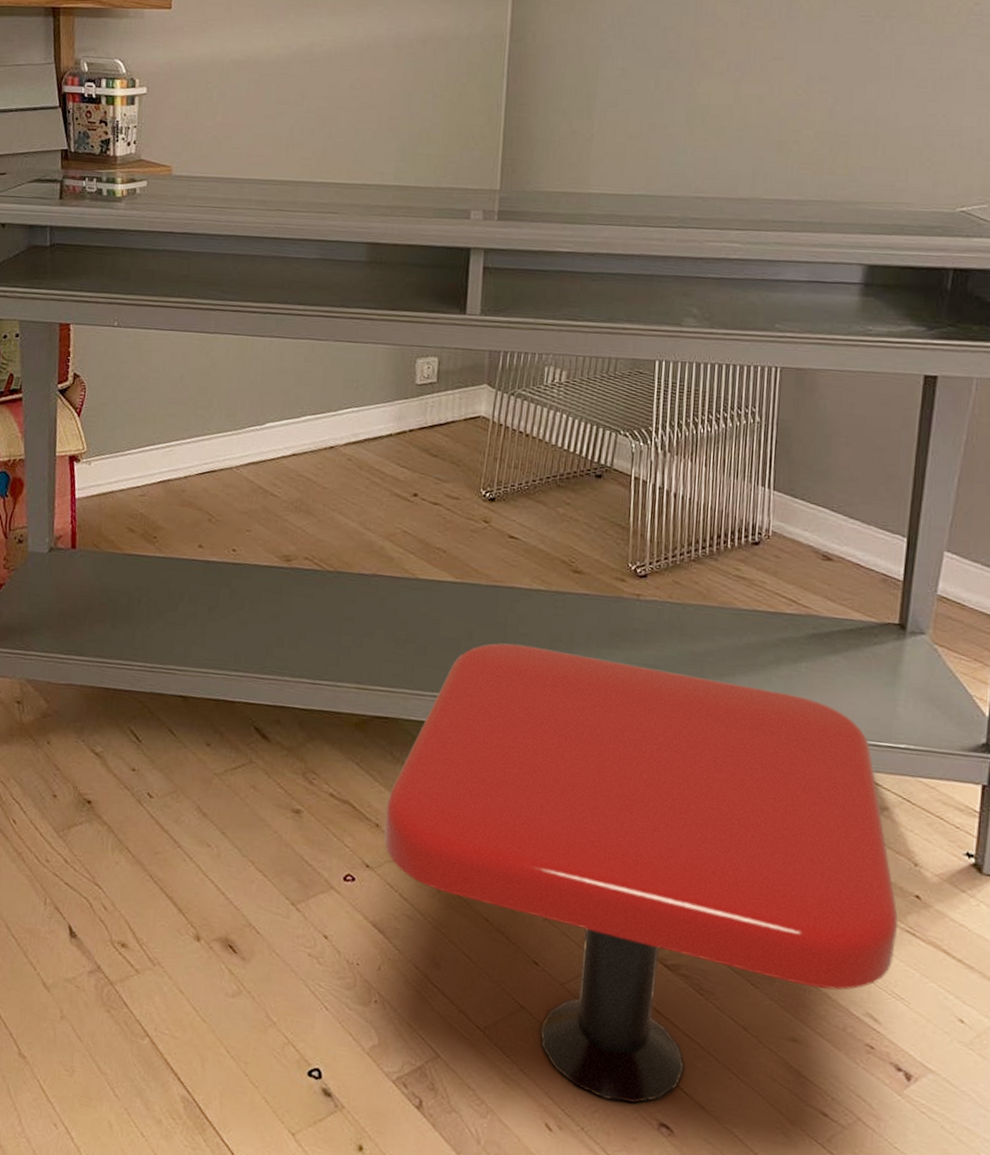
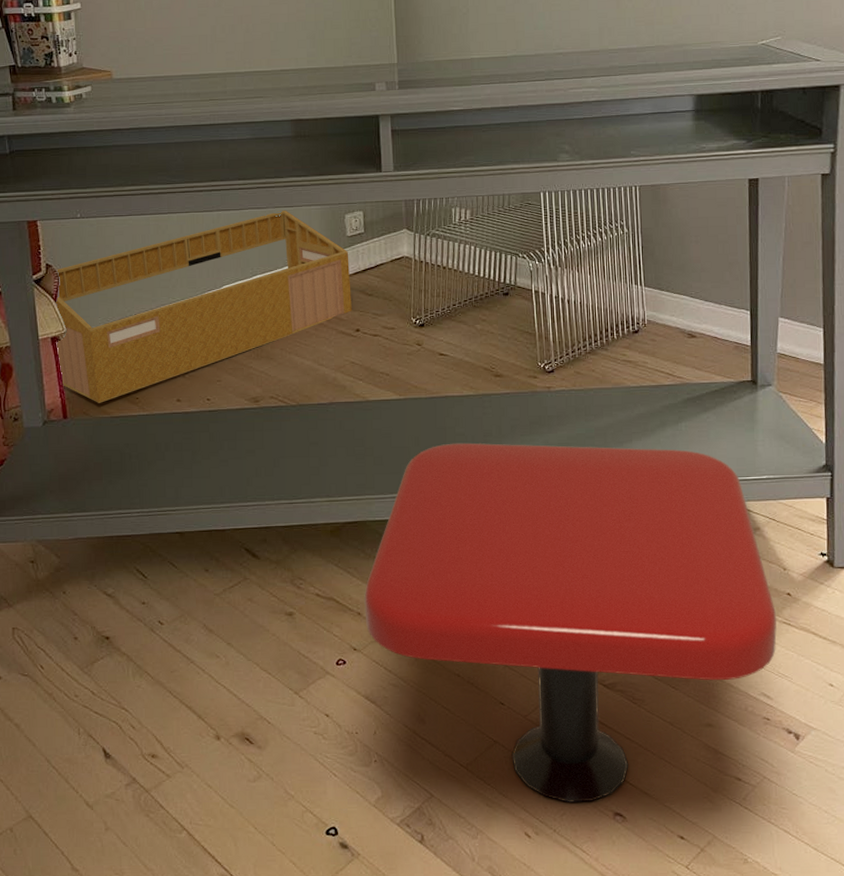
basket: none [73,345,416,537] -> present [55,210,352,403]

